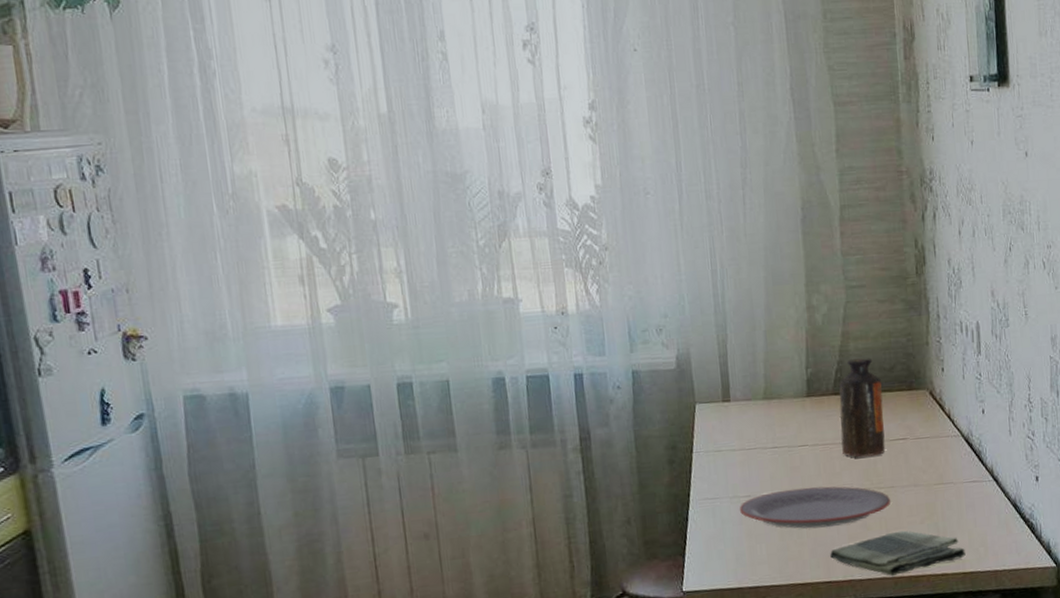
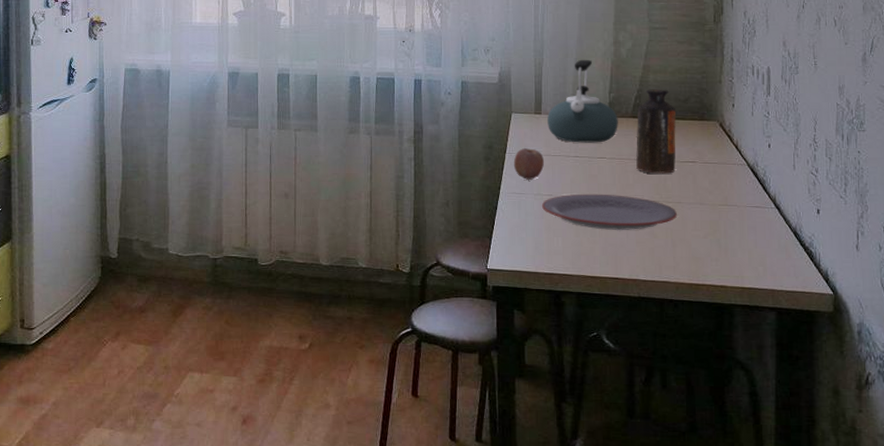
fruit: none [702,443,738,481] -> present [513,148,544,180]
kettle: none [737,330,819,431] -> present [547,59,618,143]
dish towel: present [830,530,966,576] -> none [619,242,745,281]

